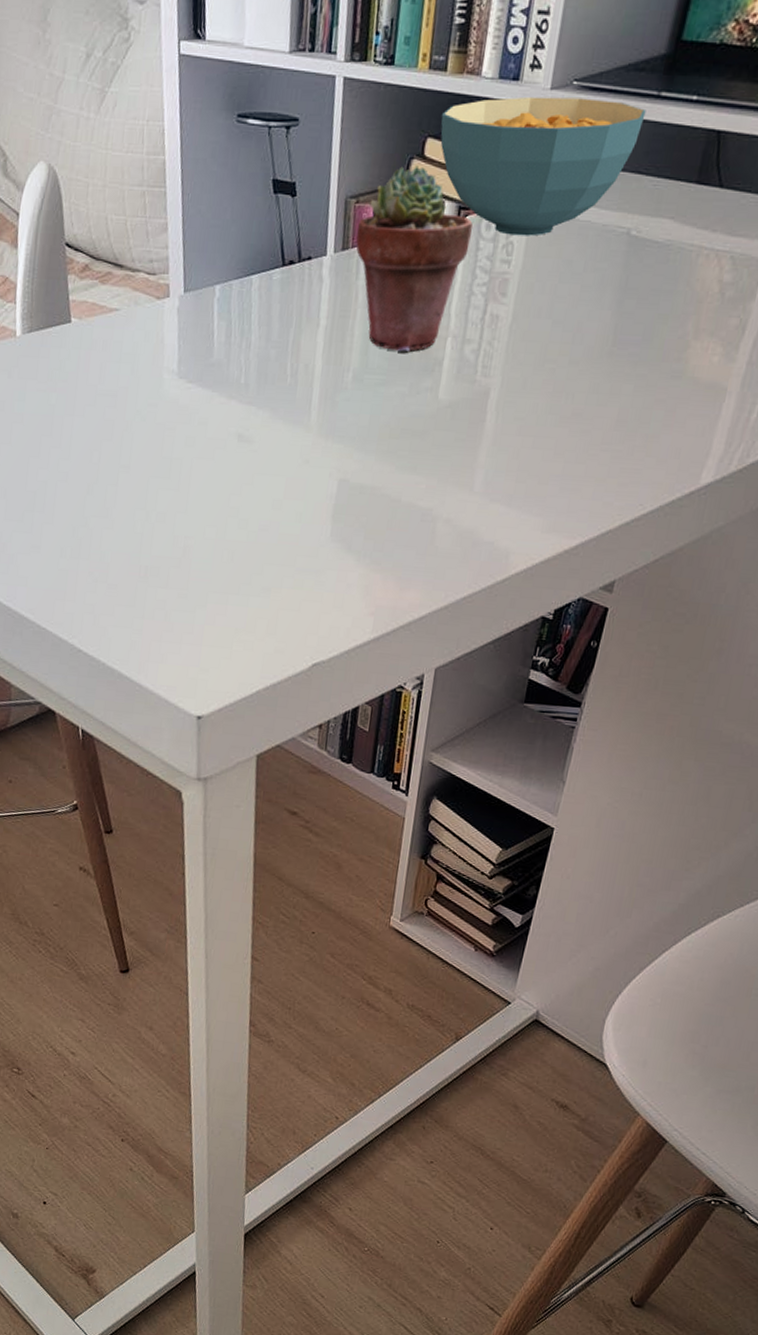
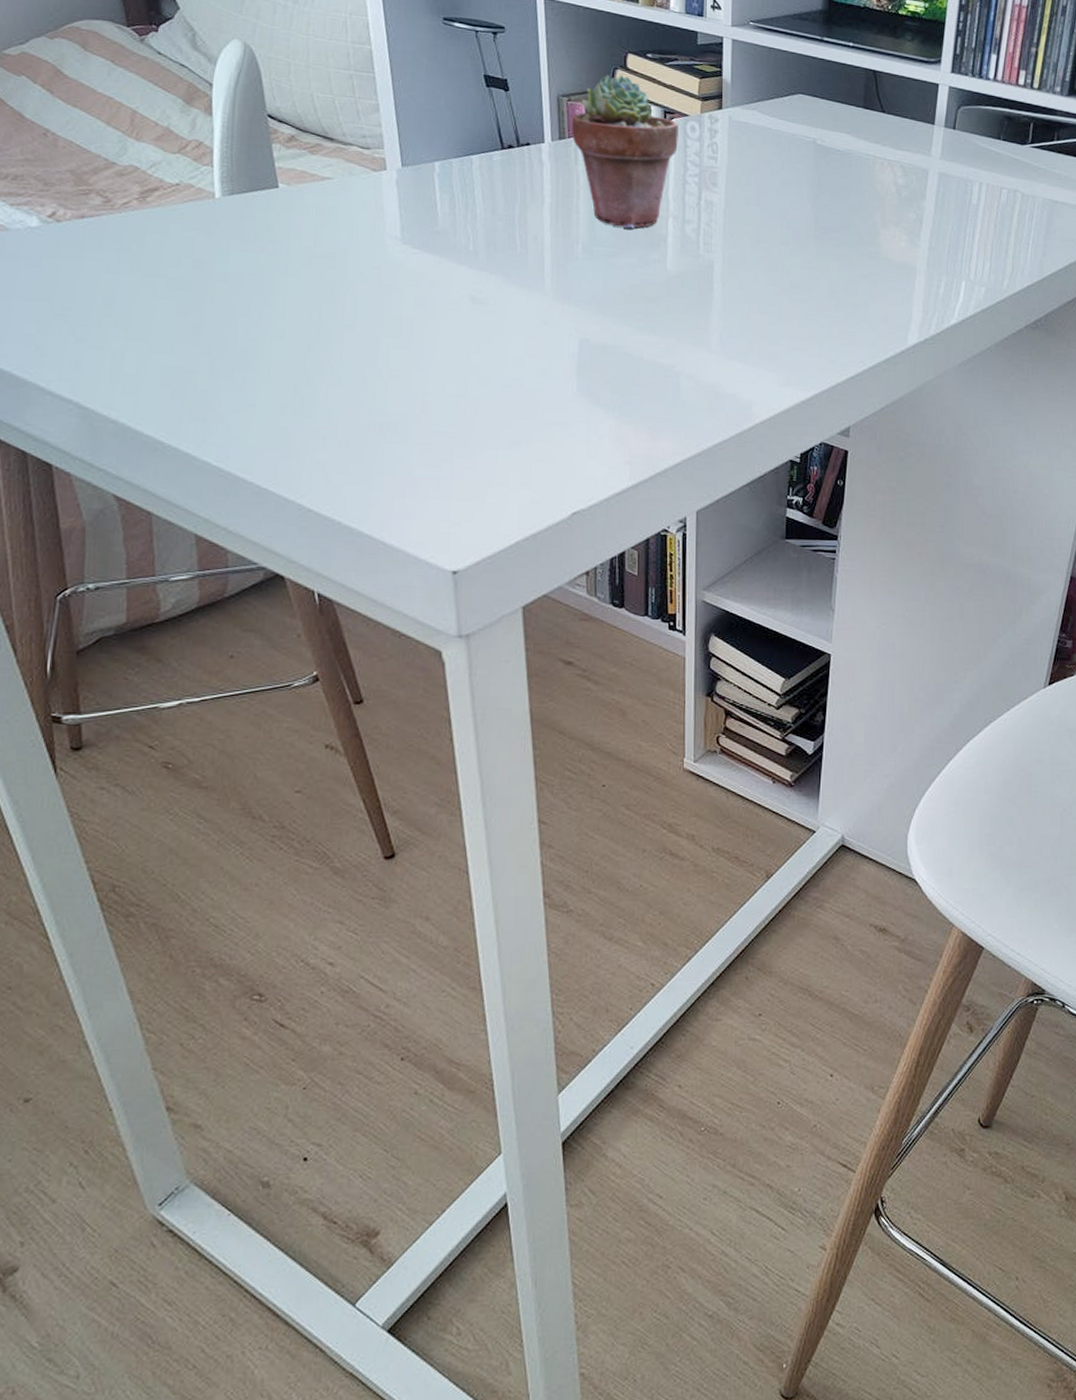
cereal bowl: present [440,96,646,236] -> none [638,28,814,139]

